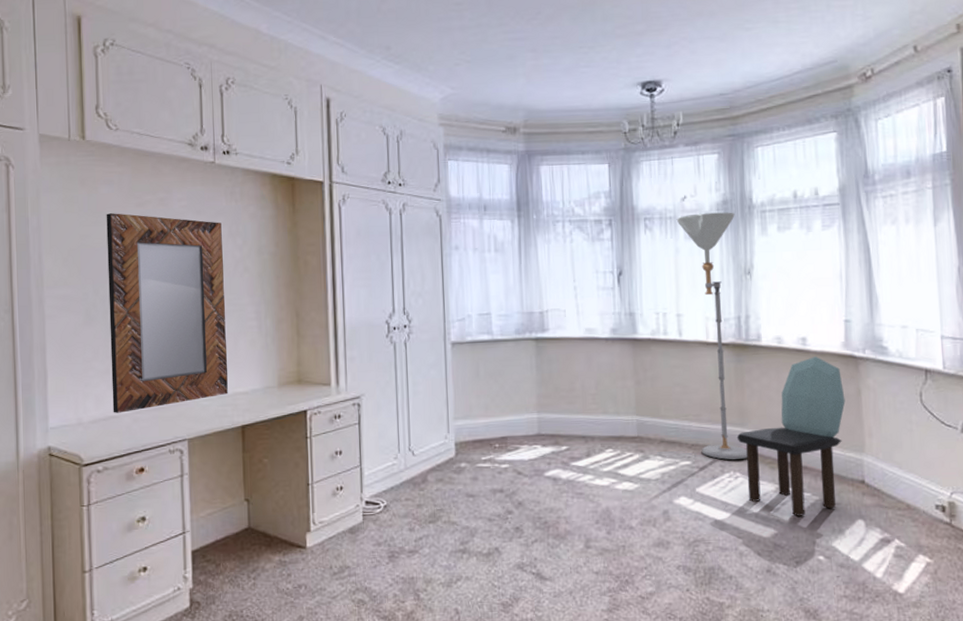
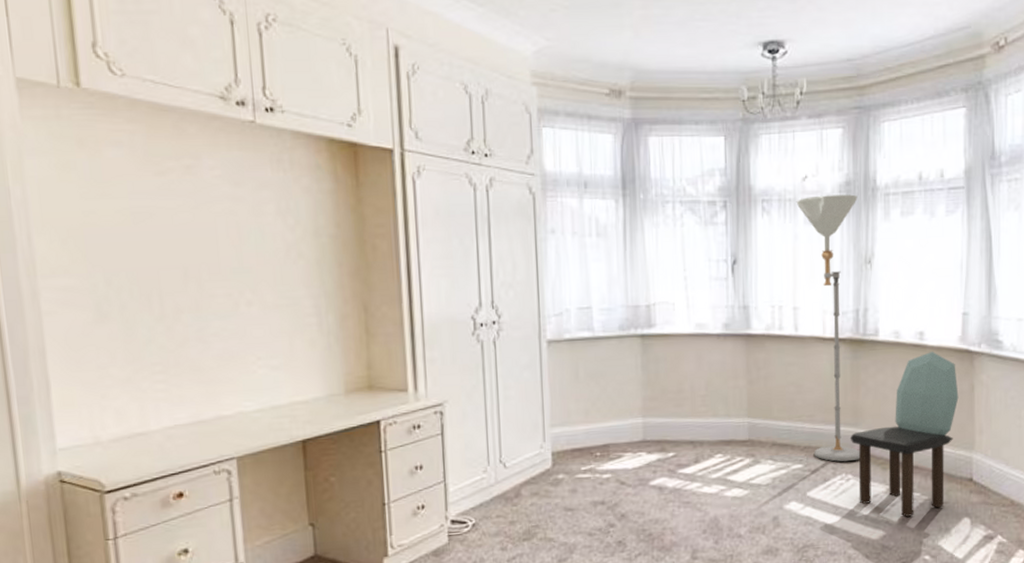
home mirror: present [106,213,228,413] -> none [115,183,284,429]

